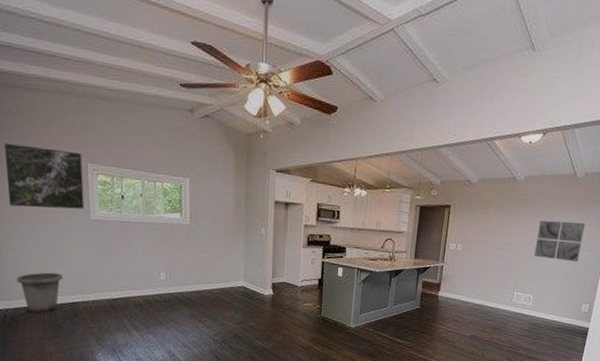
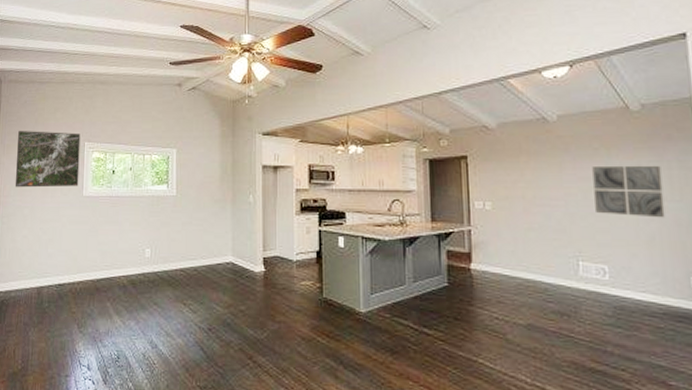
trash can: present [16,272,63,314] -> none [12,252,53,297]

